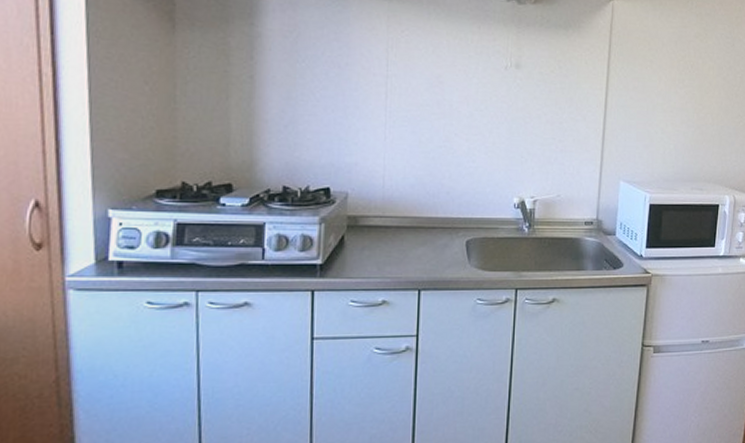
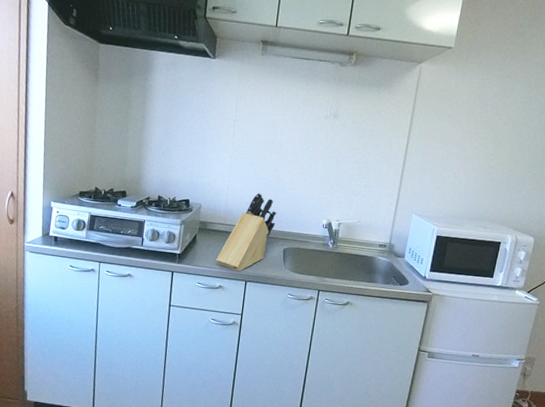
knife block: none [375,171,454,278] -> present [216,193,277,272]

